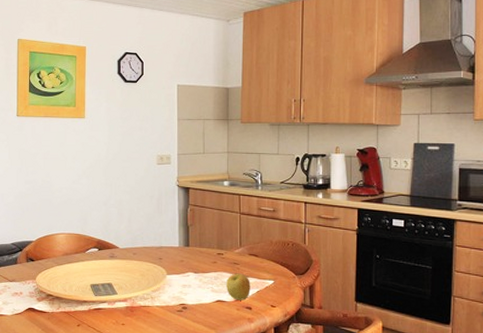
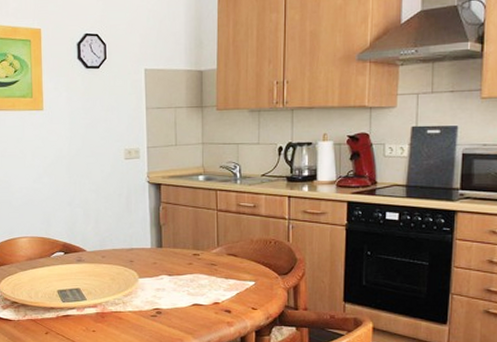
apple: present [226,273,251,301] -> none [203,274,230,303]

